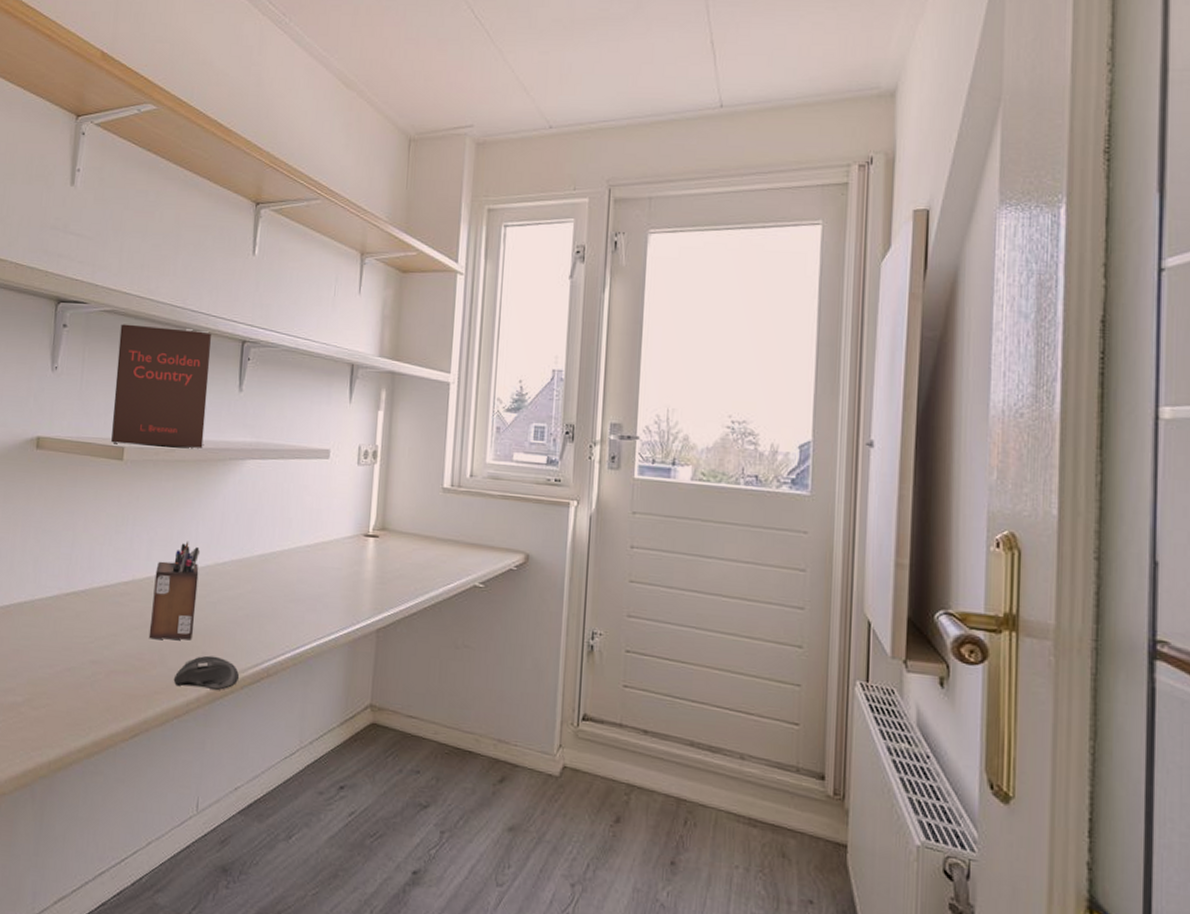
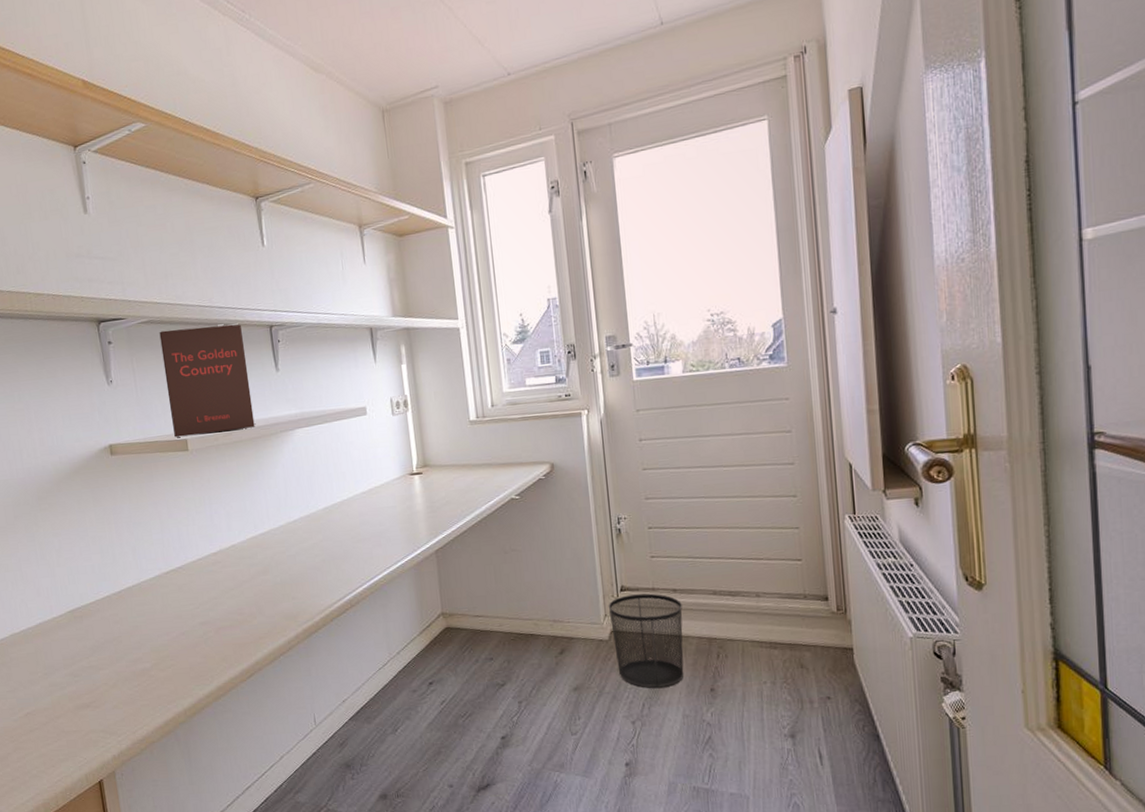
desk organizer: present [148,541,201,640] -> none [237,508,281,596]
computer mouse: present [173,655,240,691] -> none [273,599,328,629]
waste bin: none [564,726,652,849] -> present [608,593,684,689]

